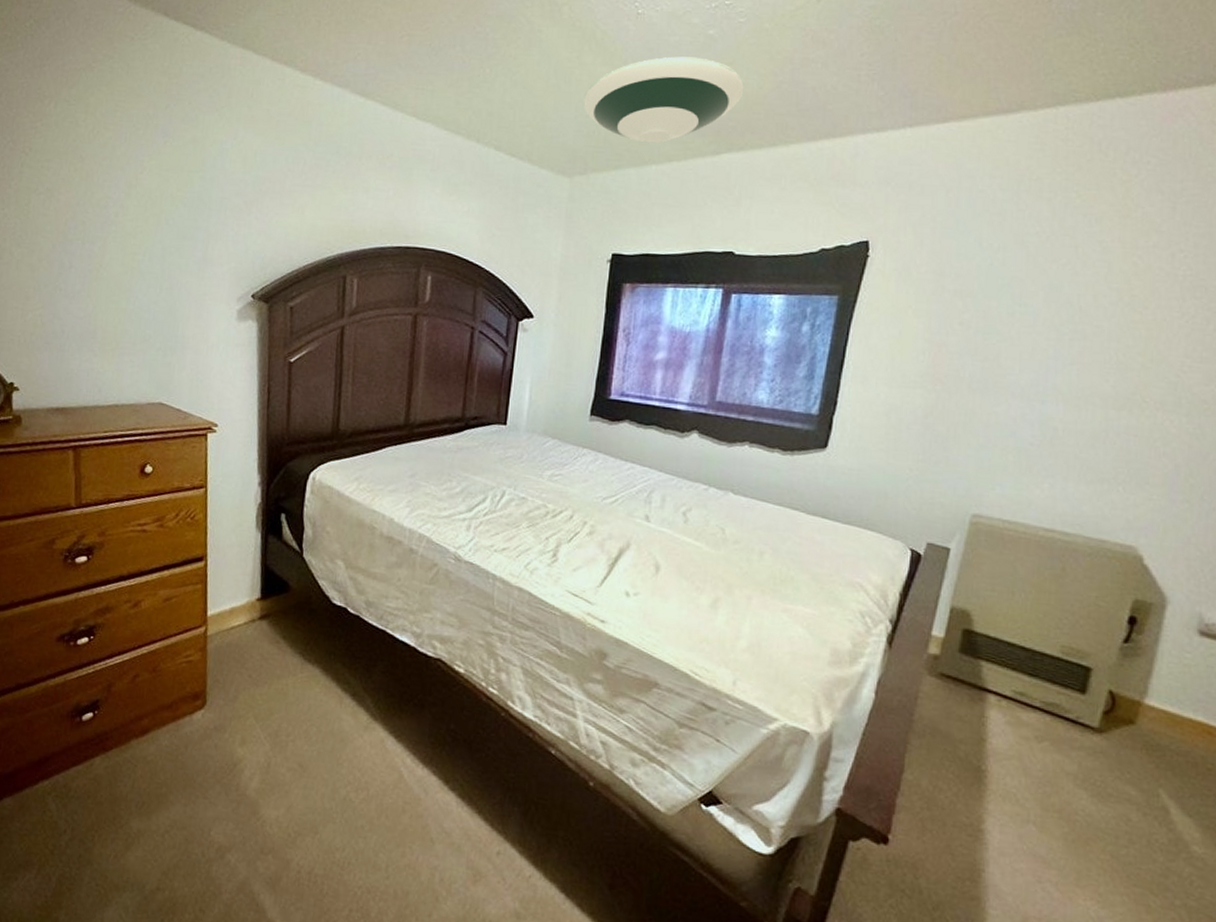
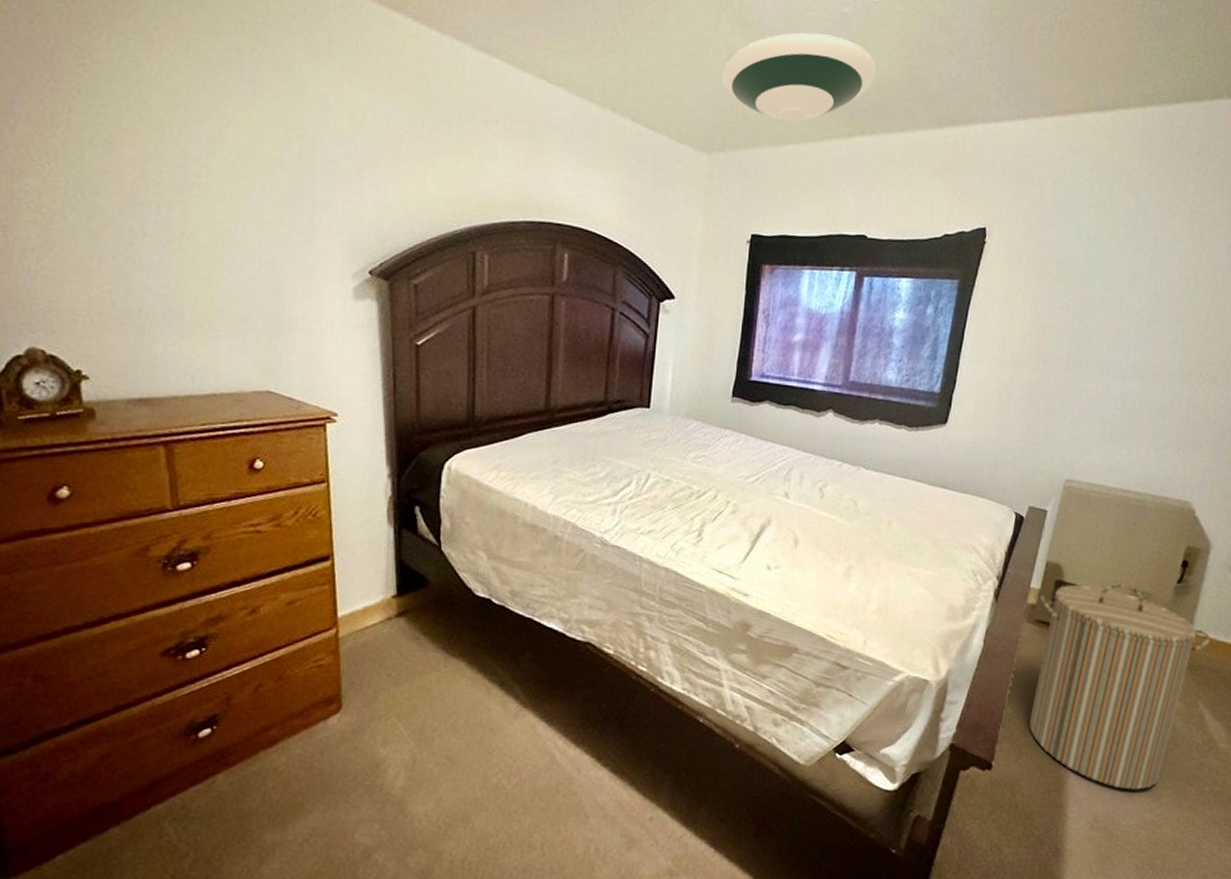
laundry hamper: none [933,635,1172,893] -> present [1028,583,1210,790]

